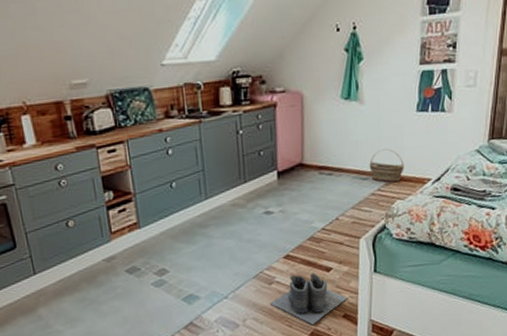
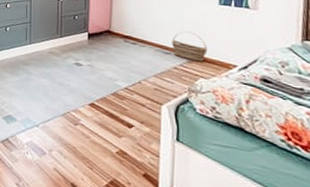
boots: present [270,273,348,326] -> none [75,122,149,175]

